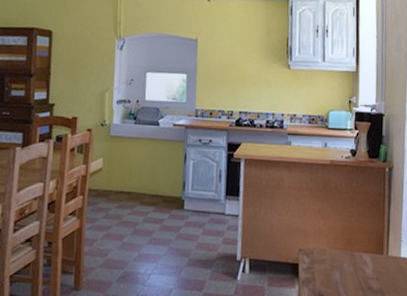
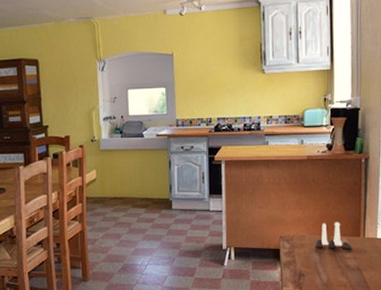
salt and pepper shaker set: none [335,236,375,268] -> present [314,222,352,249]

